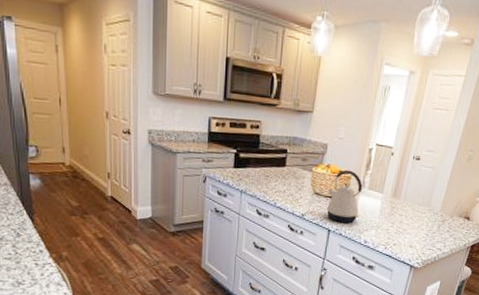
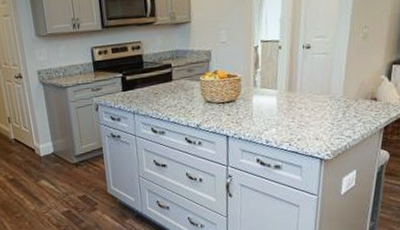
kettle: present [326,169,363,223] -> none [219,72,256,127]

